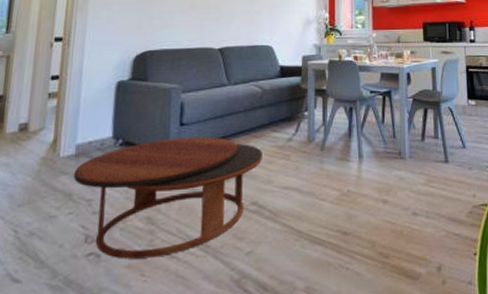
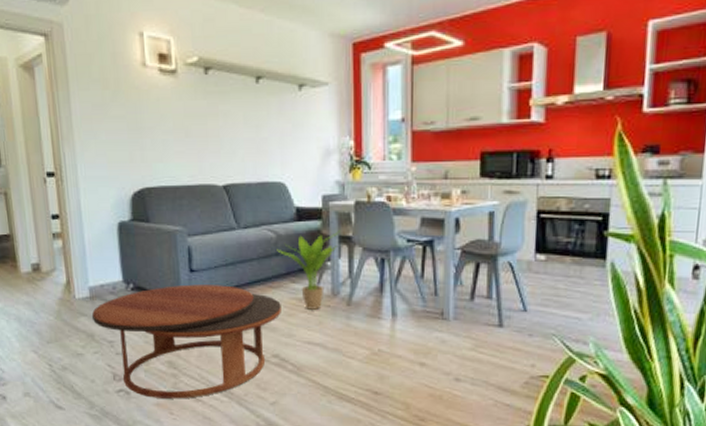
potted plant: none [262,84,316,157] -> present [277,229,340,311]

